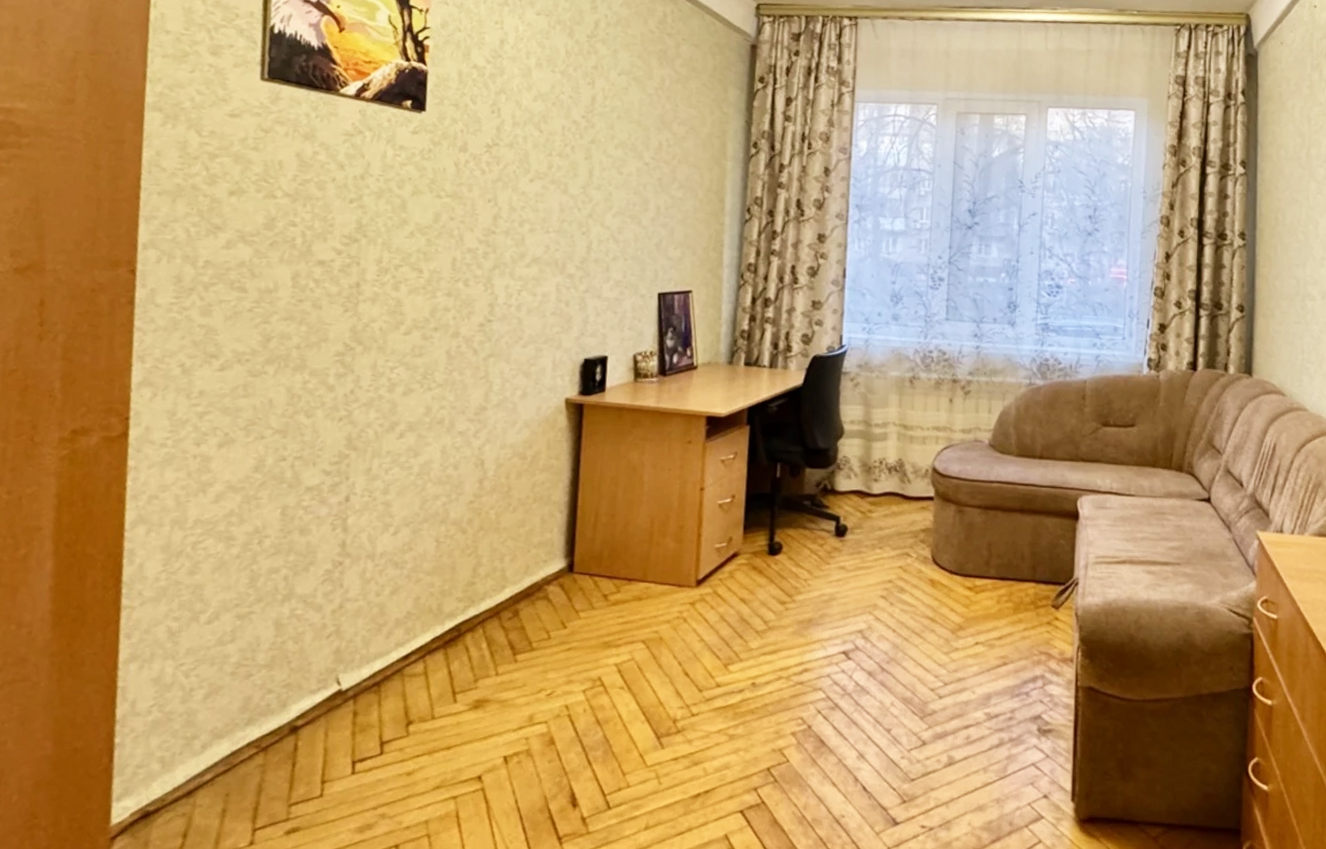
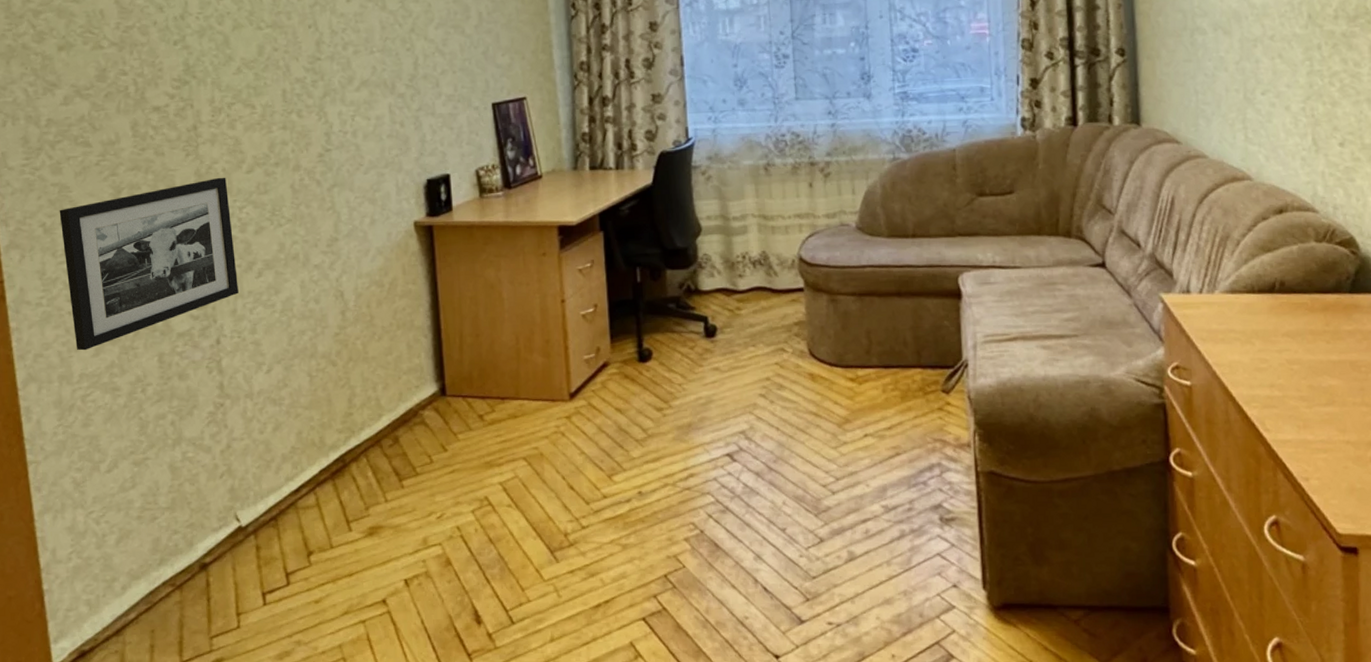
picture frame: none [195,336,382,496] -> present [59,177,239,351]

